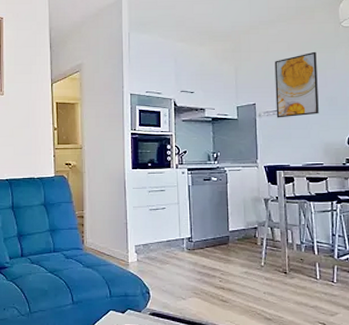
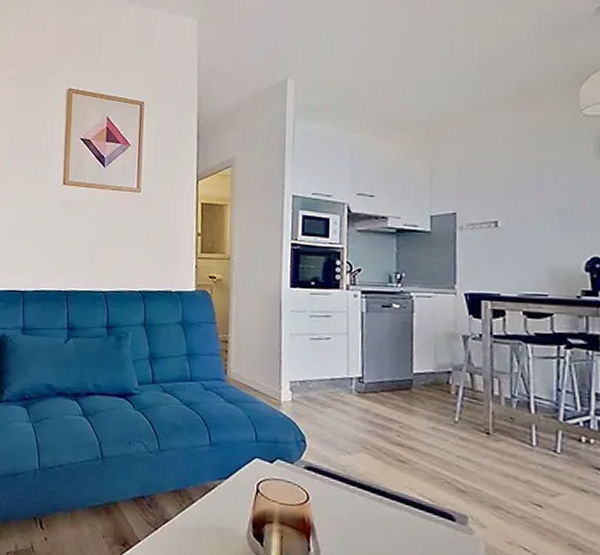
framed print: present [274,51,319,118] -> none [484,147,545,233]

